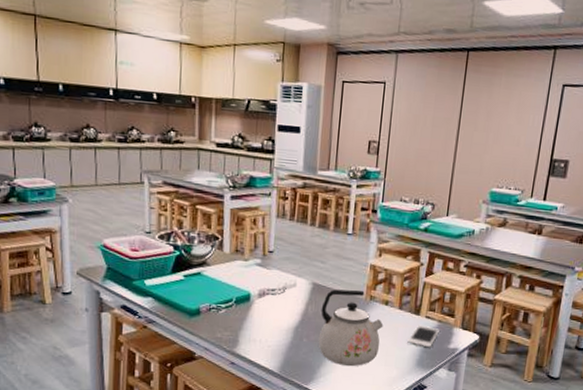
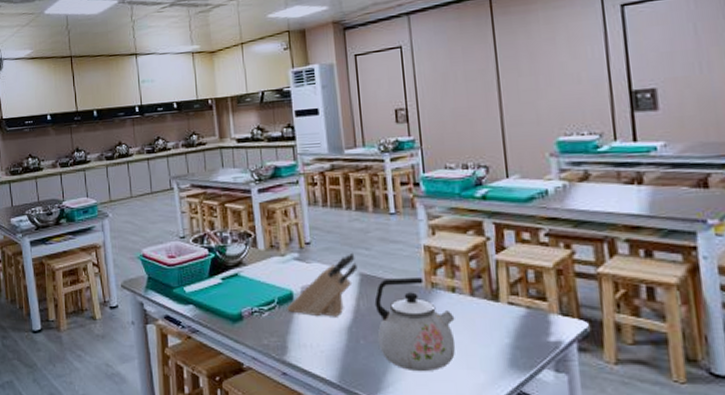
knife block: none [243,264,312,318] -> present [287,252,358,317]
cell phone: present [407,325,440,348] -> none [490,314,531,343]

